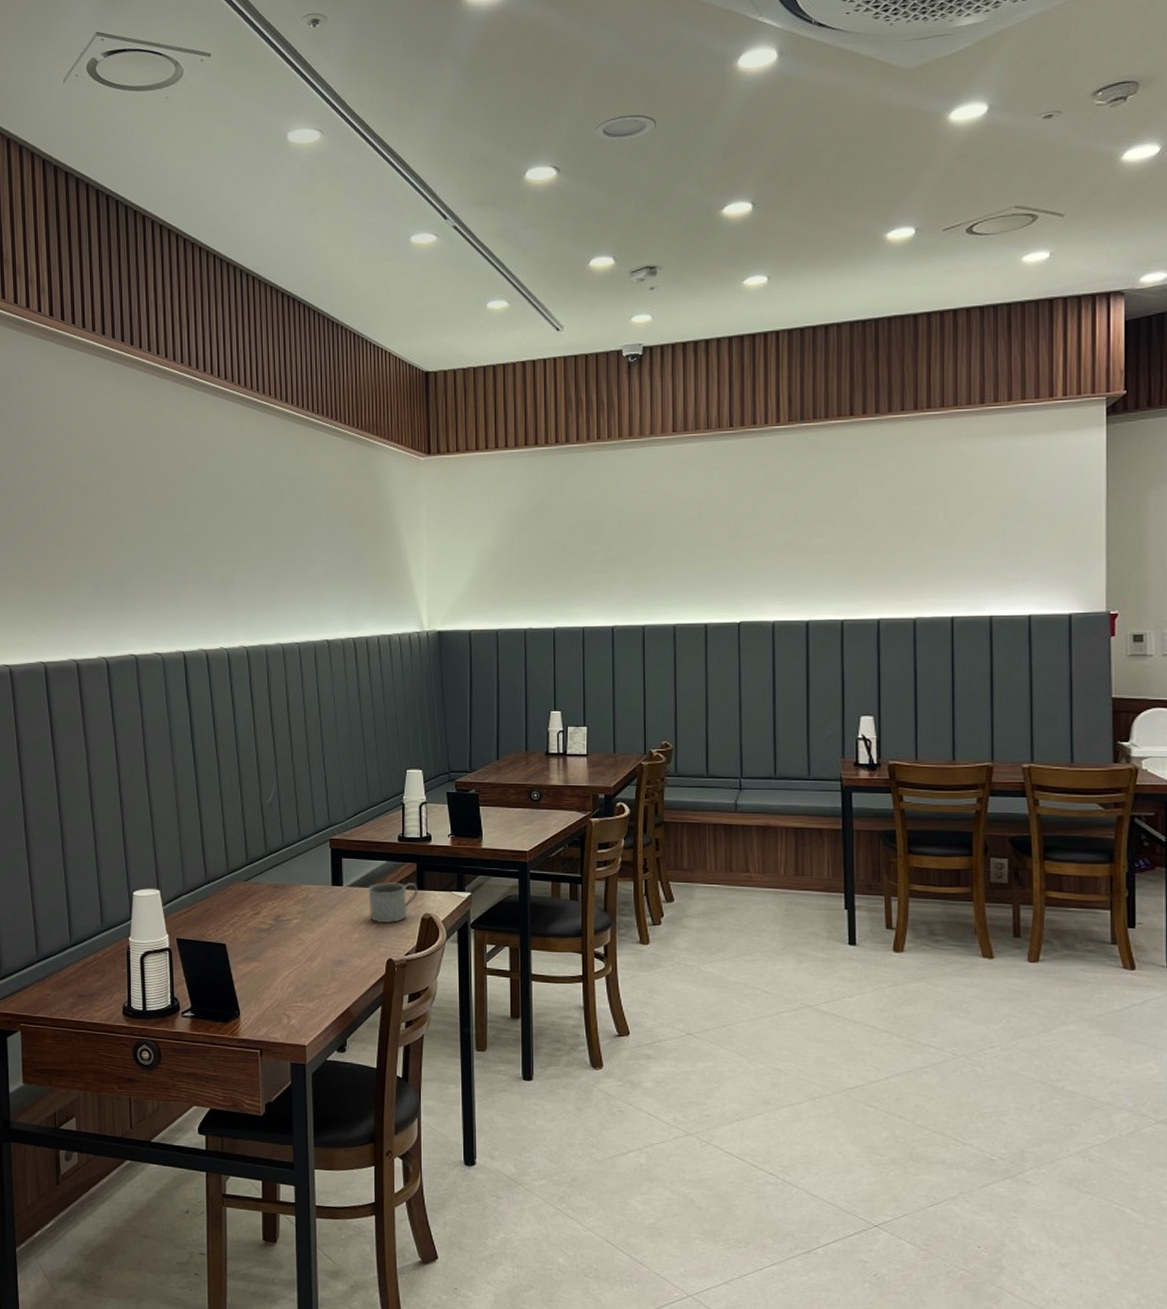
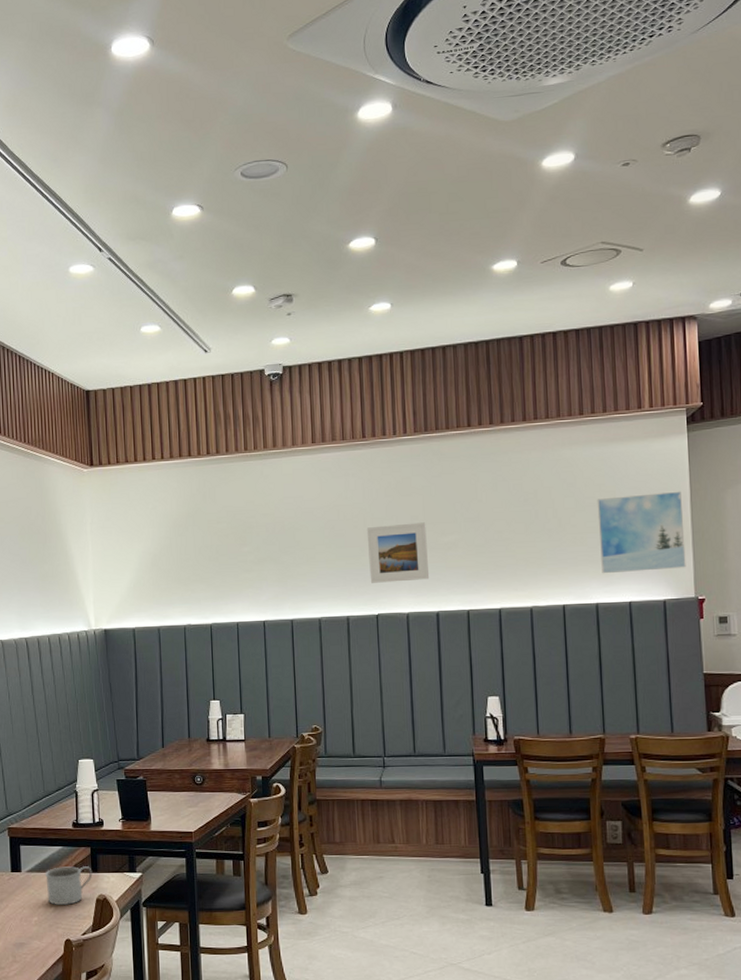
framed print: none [730,522,800,588] -> present [366,522,430,583]
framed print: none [996,491,1098,583] -> present [597,491,686,574]

